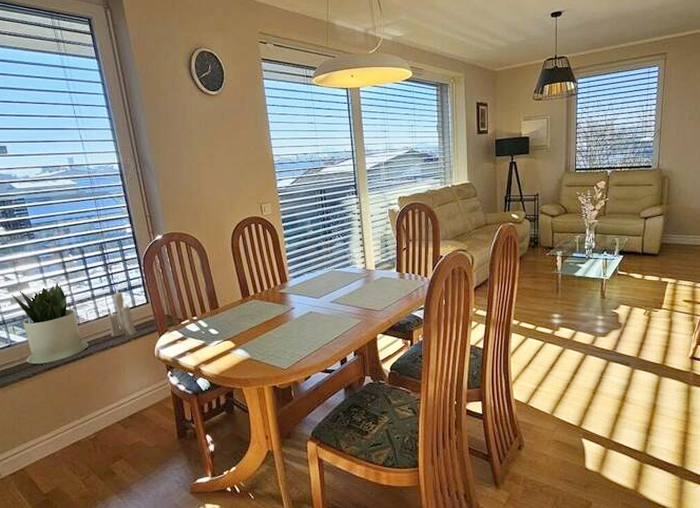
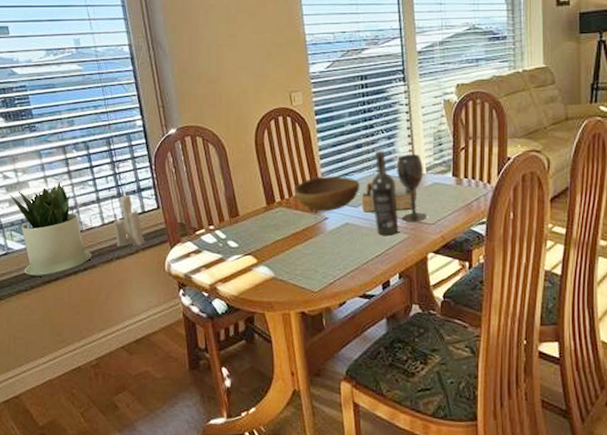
bowl: none [265,273,321,303] -> present [293,176,360,212]
napkin holder: none [322,275,368,302] -> present [361,180,417,212]
wine bottle: none [330,251,353,322] -> present [371,150,399,236]
wine glass: none [350,254,376,310] -> present [396,154,426,223]

